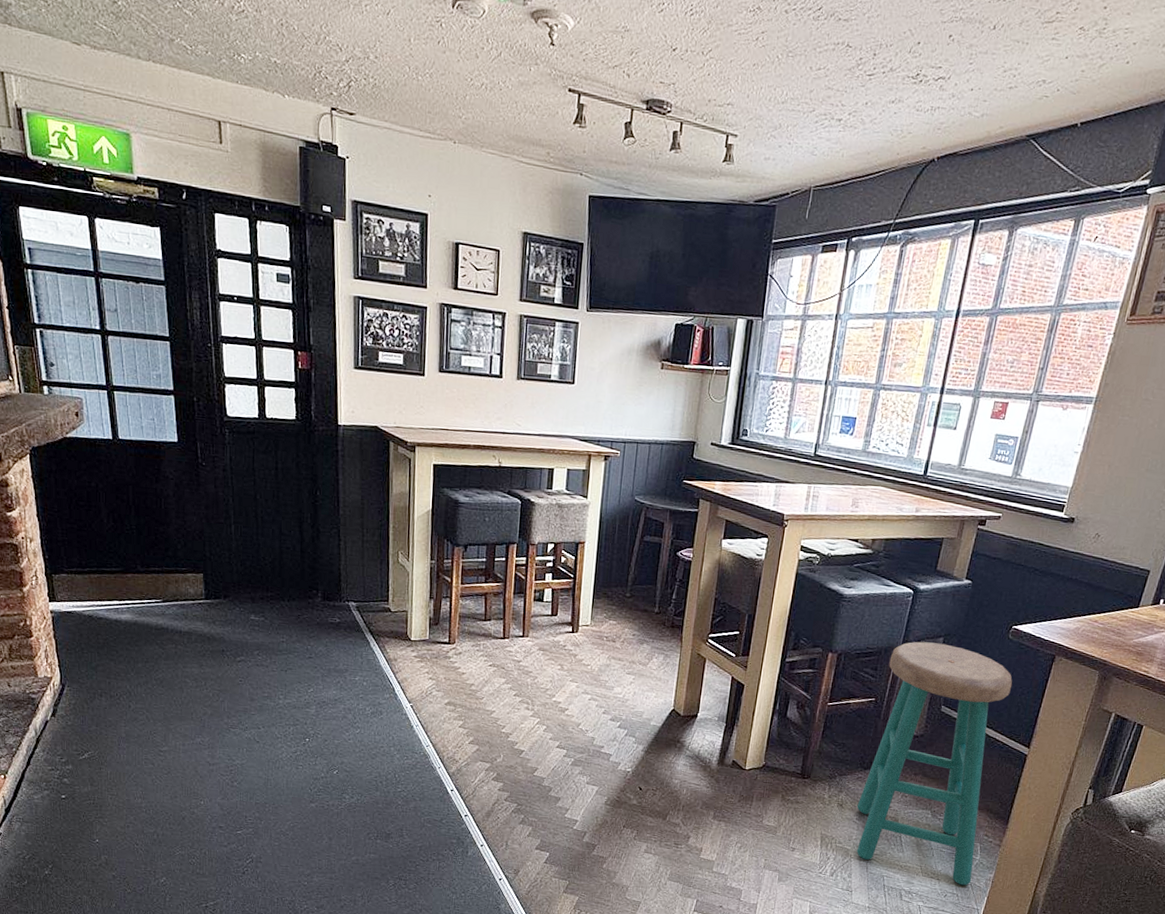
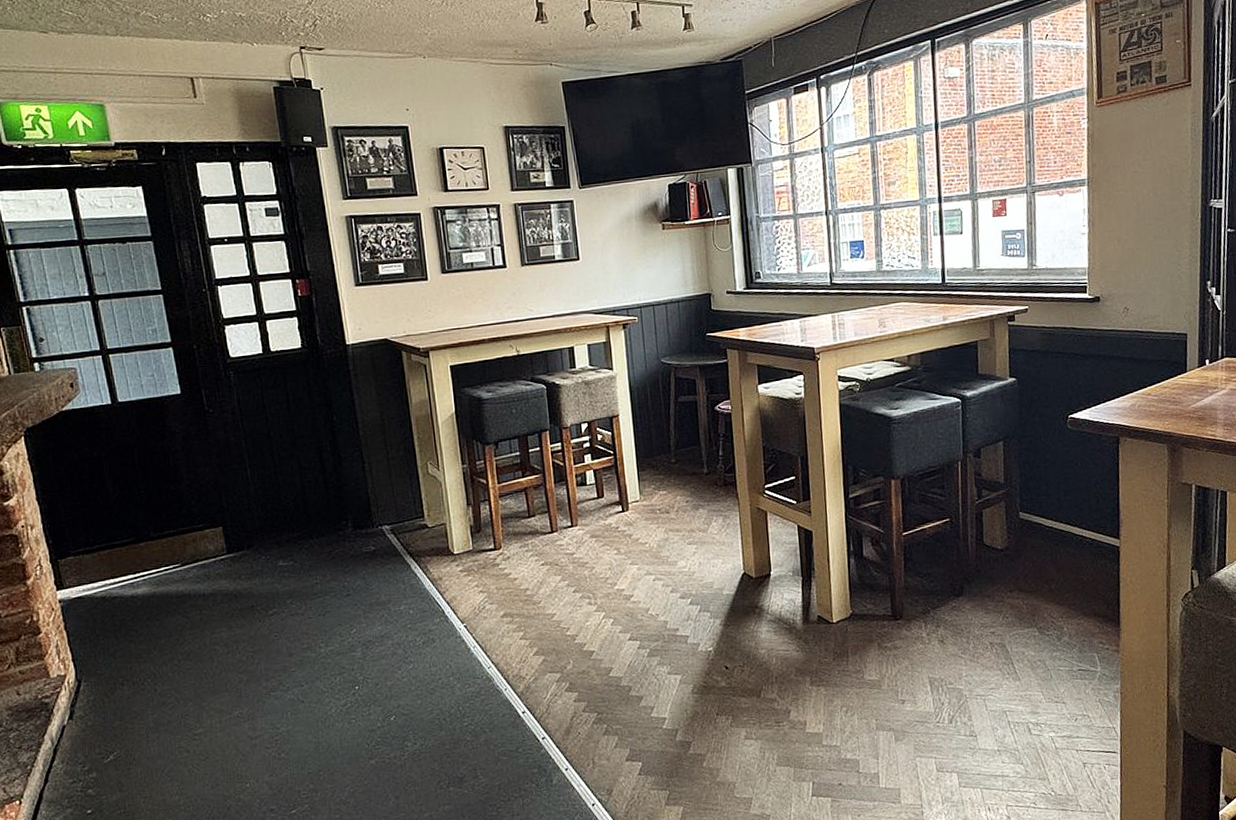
stool: present [856,641,1013,886] -> none [954,447,1099,704]

